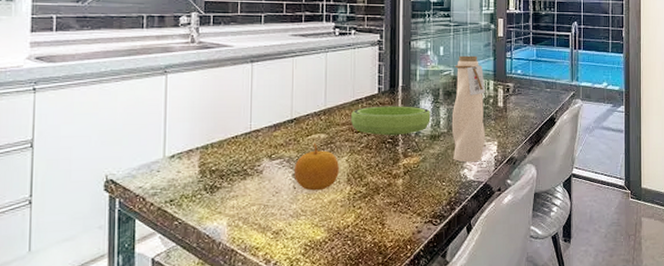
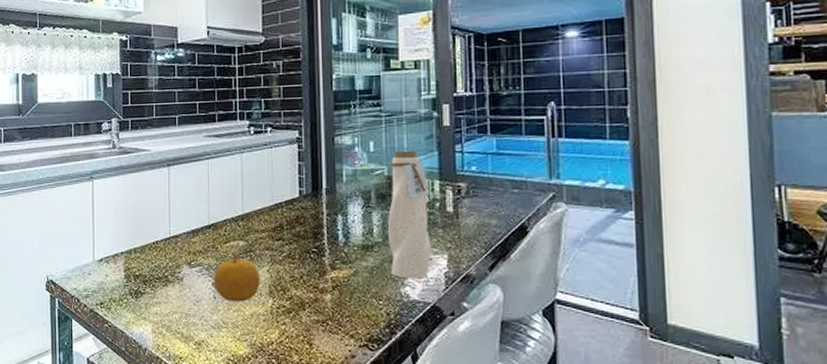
bowl: present [351,106,431,136] -> none [271,211,362,245]

